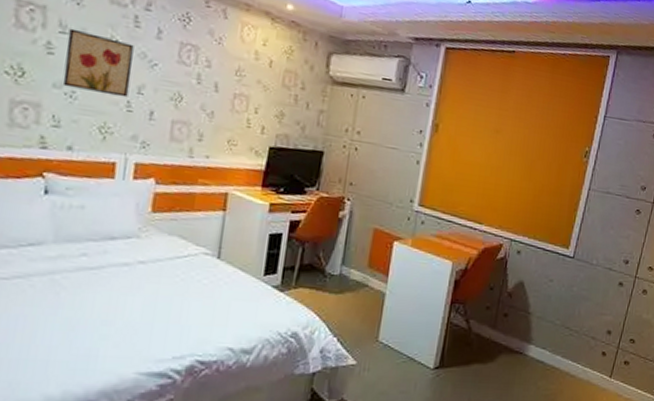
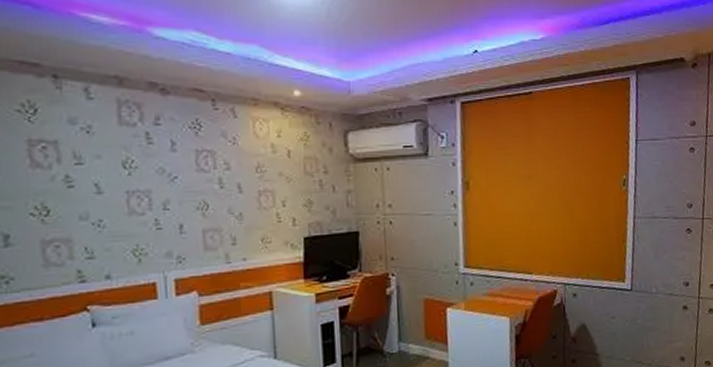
wall art: present [62,28,134,98] -> none [84,157,155,217]

